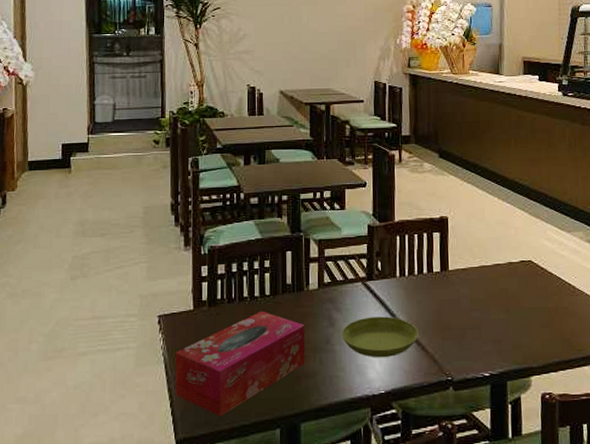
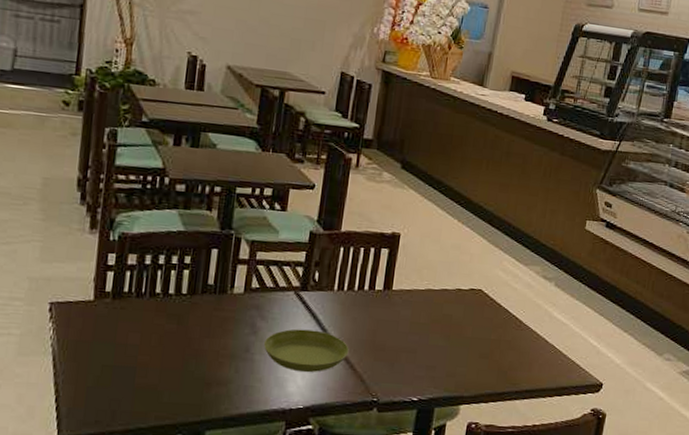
tissue box: present [174,310,305,417] -> none [62,309,224,417]

